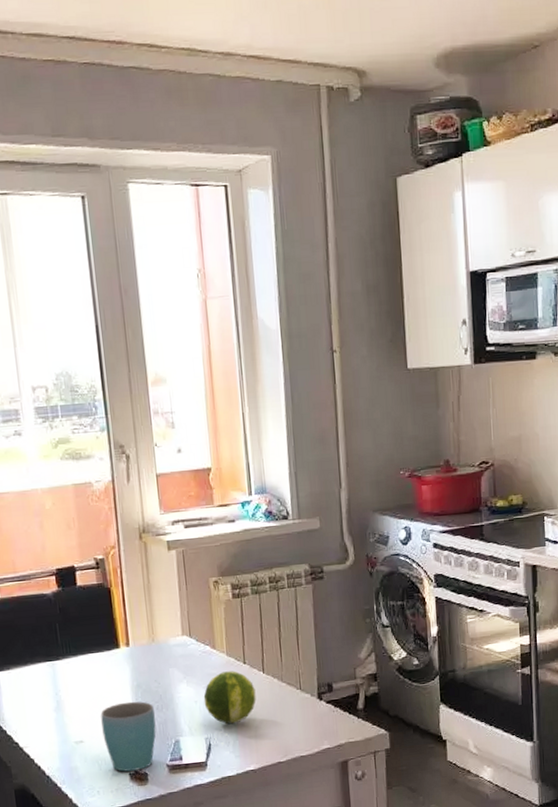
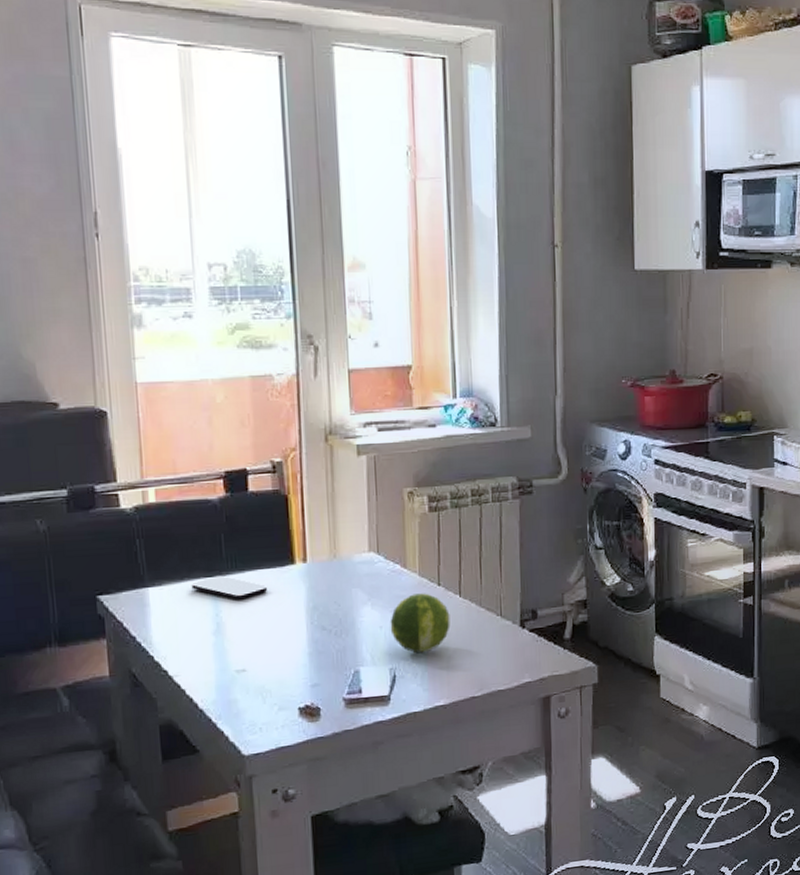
smartphone: none [34,659,98,681] -> present [191,575,268,600]
mug: present [100,701,156,772] -> none [268,625,333,706]

